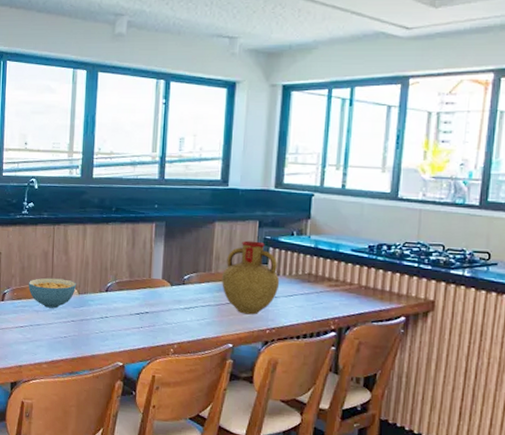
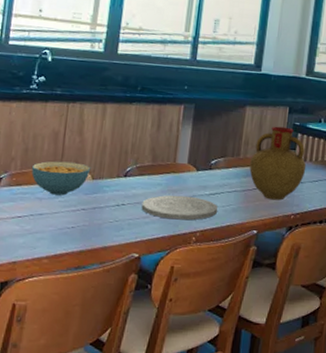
plate: none [122,308,194,333] -> present [141,195,218,220]

